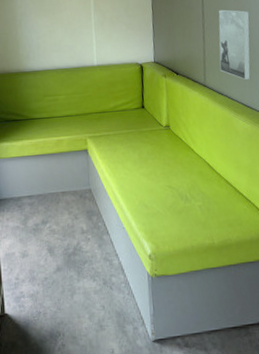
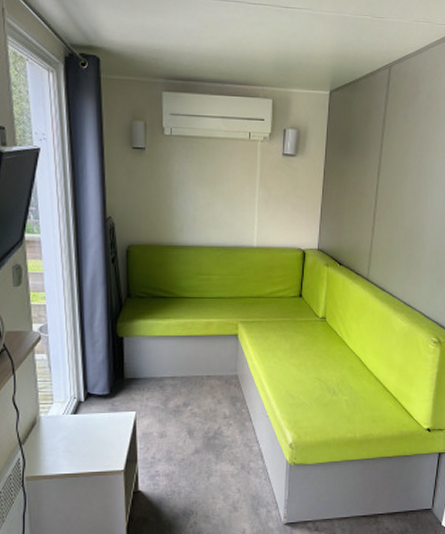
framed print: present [218,9,251,80] -> none [385,200,425,278]

